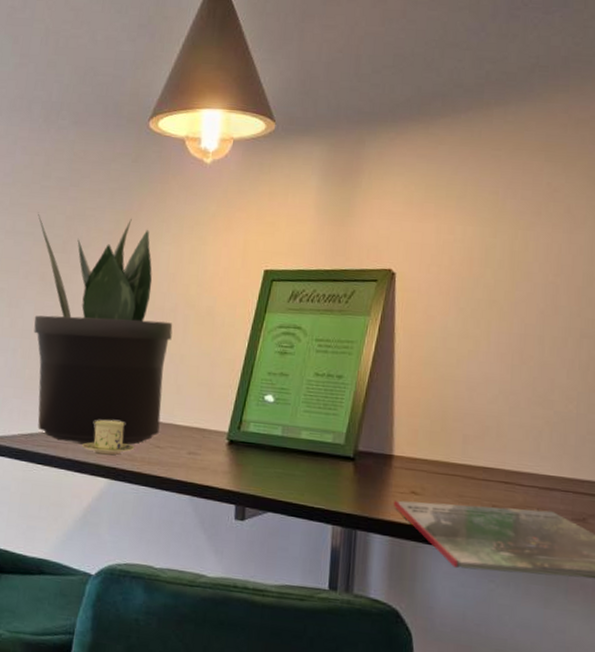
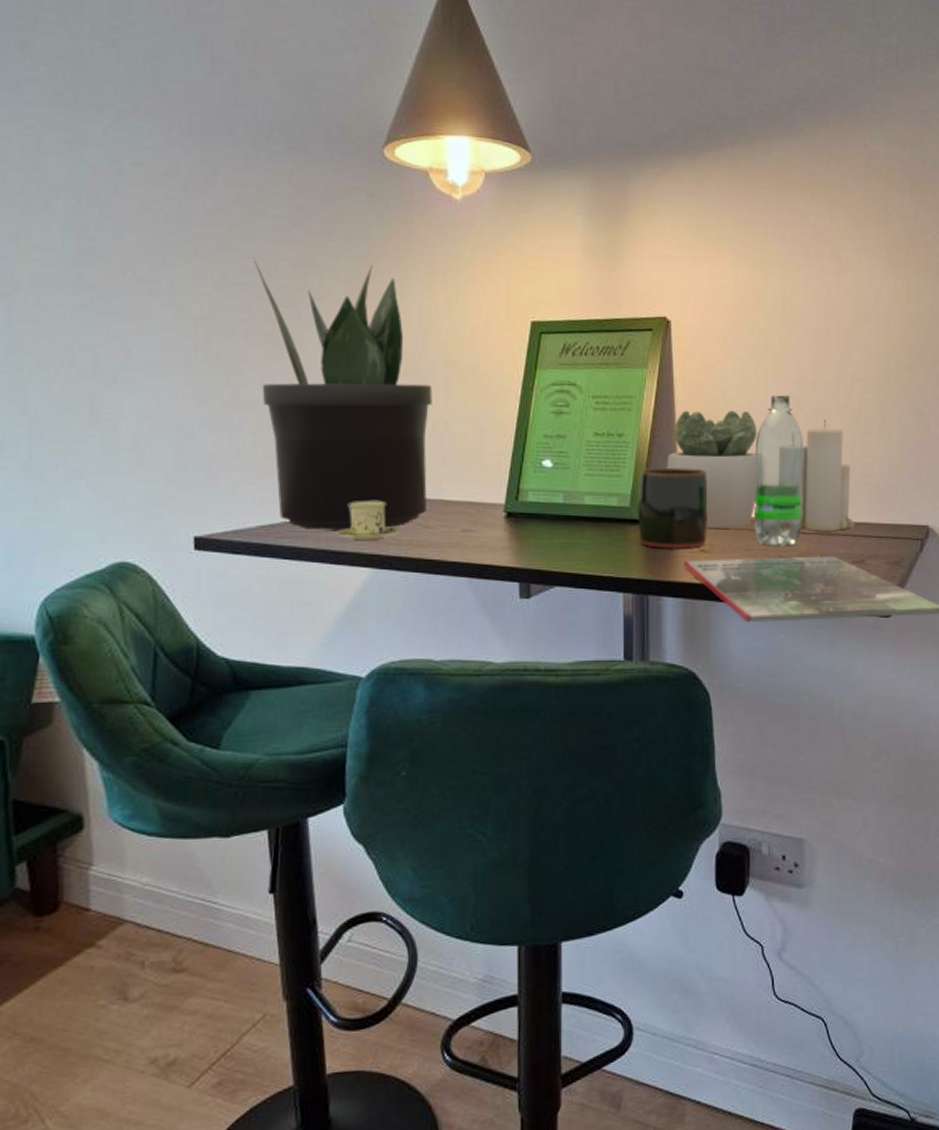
mug: none [351,409,424,489] -> present [638,467,709,549]
succulent plant: none [383,357,477,474] -> present [667,410,759,529]
bottle: none [468,347,525,497] -> present [753,395,803,547]
candle: none [517,374,577,486] -> present [799,420,855,532]

